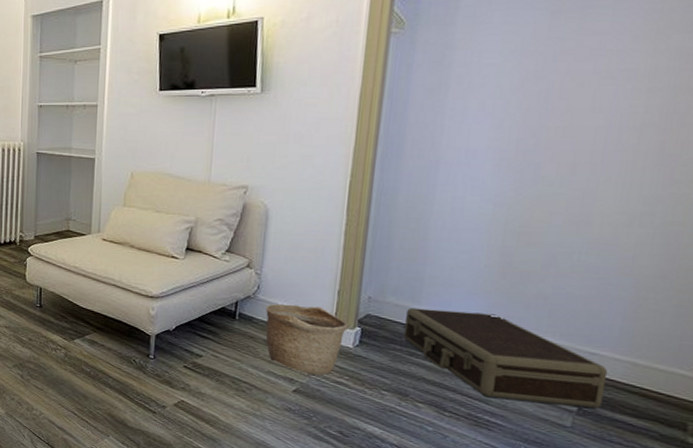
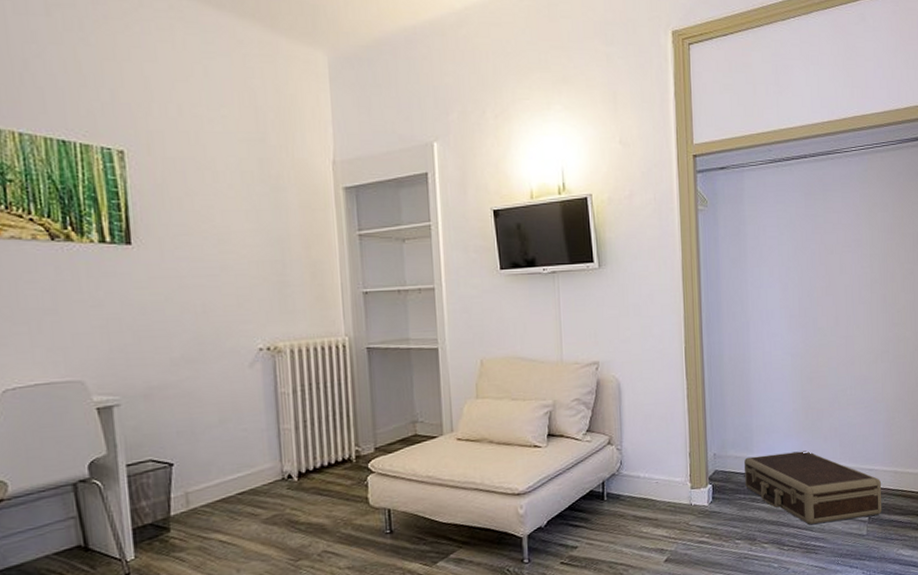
basket: present [266,304,348,376] -> none [631,471,701,541]

